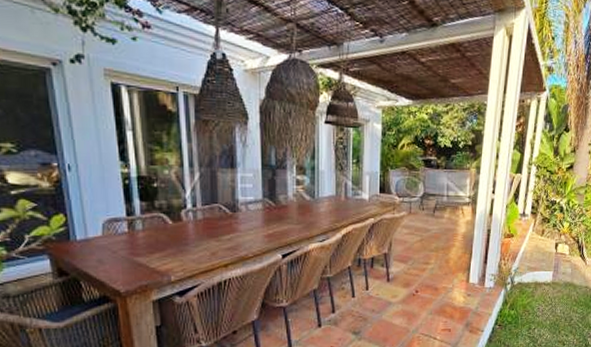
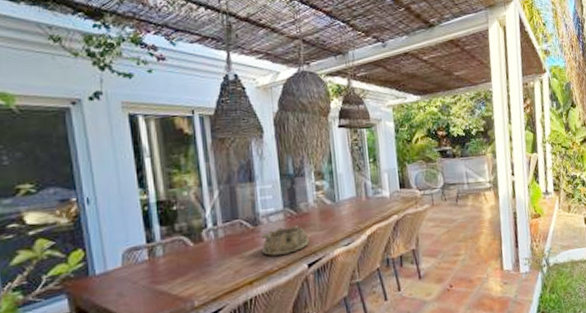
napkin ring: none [239,217,286,243] -> present [261,225,310,256]

